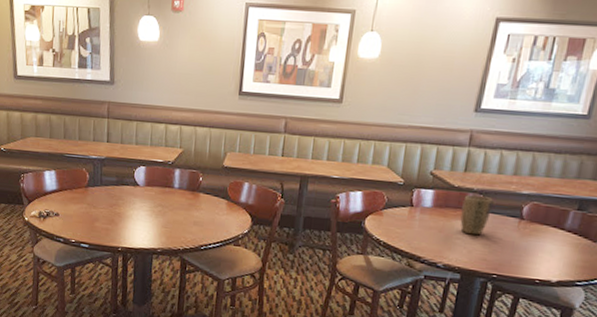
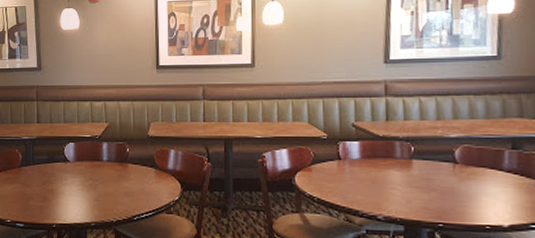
plant pot: present [460,195,493,236] -> none [391,144,422,184]

